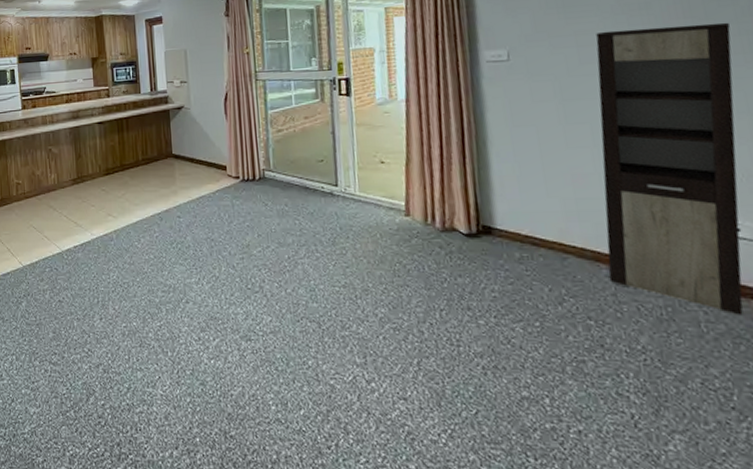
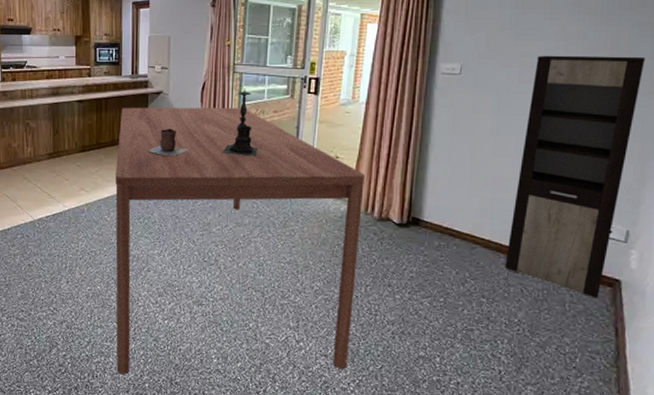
dining table: none [142,116,434,427] -> present [115,107,366,375]
vase: none [176,143,218,173] -> present [150,128,190,156]
candle holder: none [254,96,293,168] -> present [222,88,258,157]

